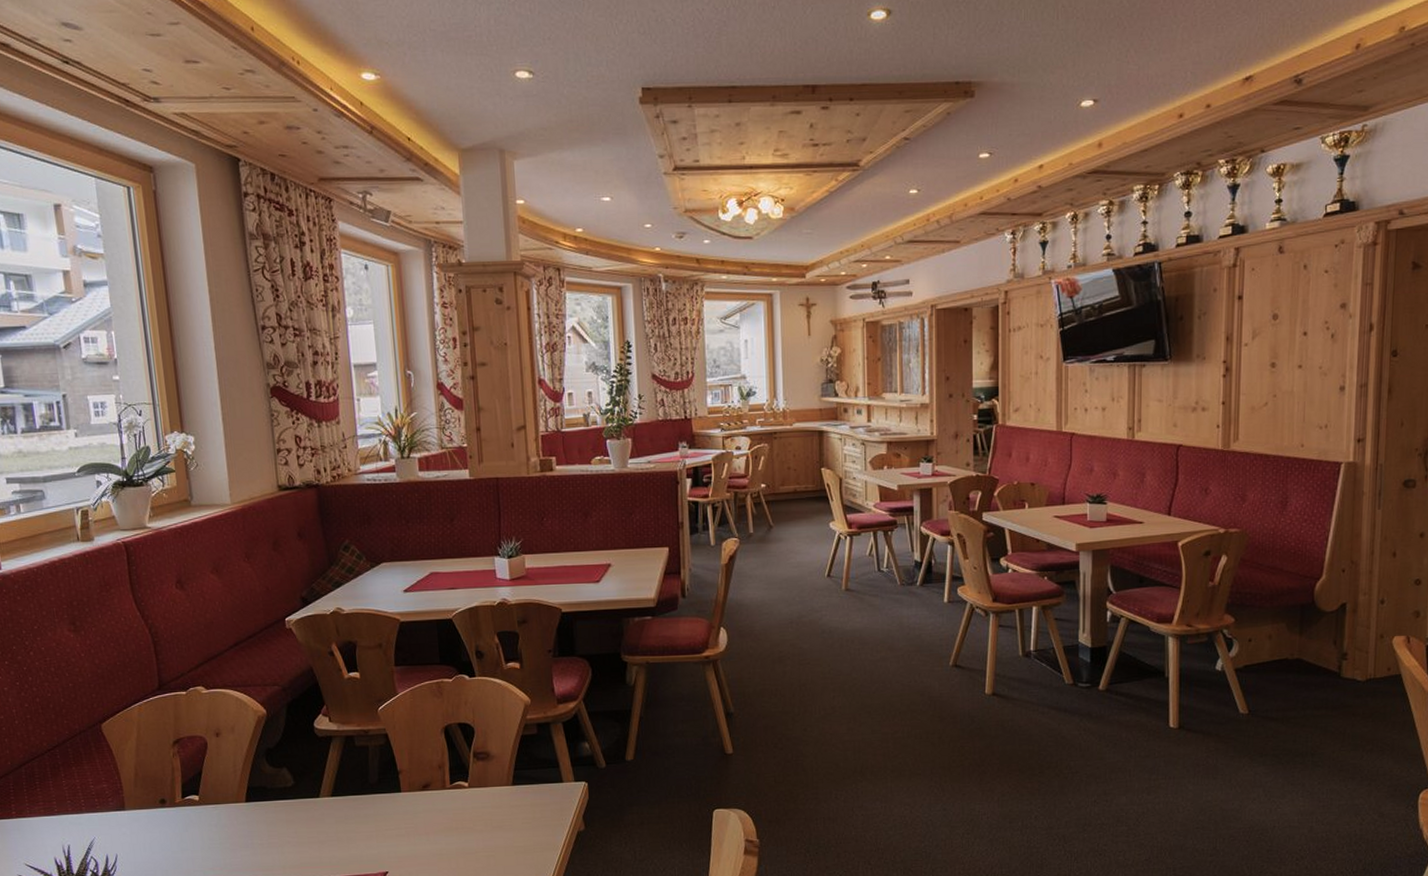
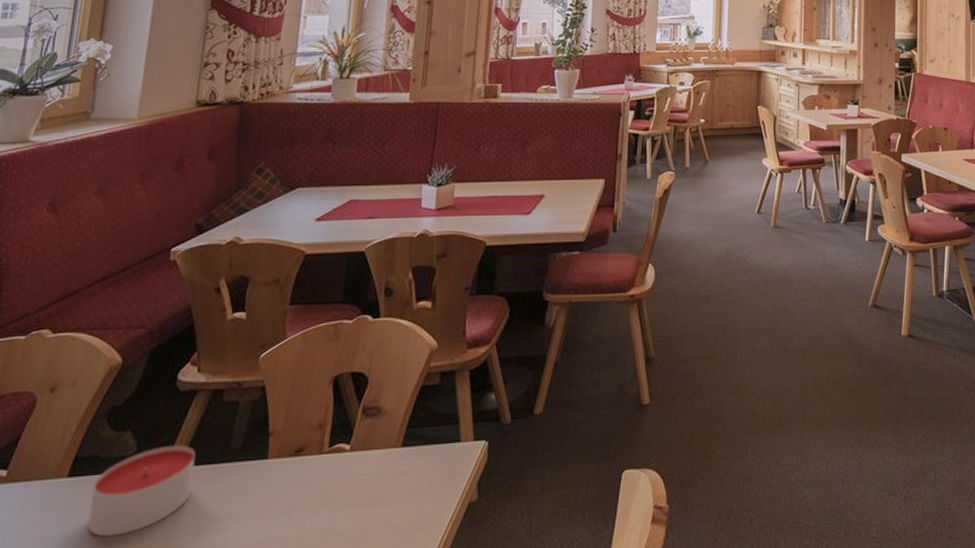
candle: none [267,779,345,848] -> present [88,445,195,537]

